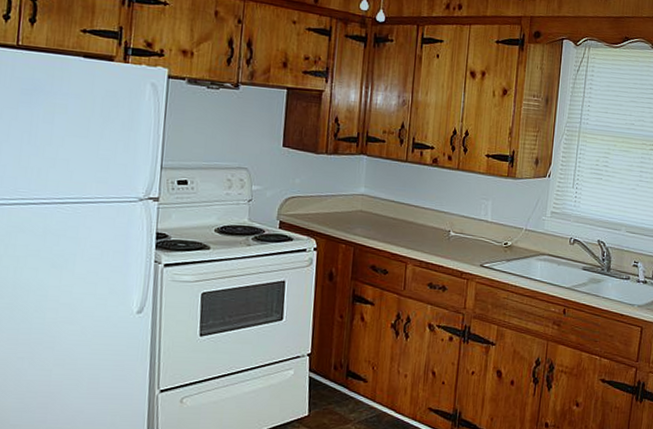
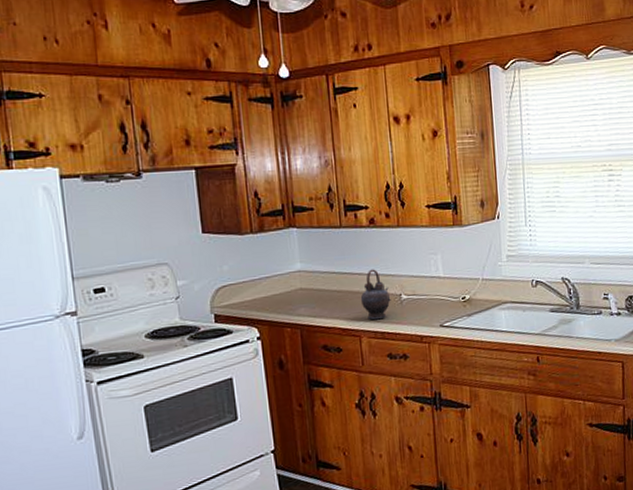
teapot: none [412,204,440,251] -> present [360,269,391,320]

